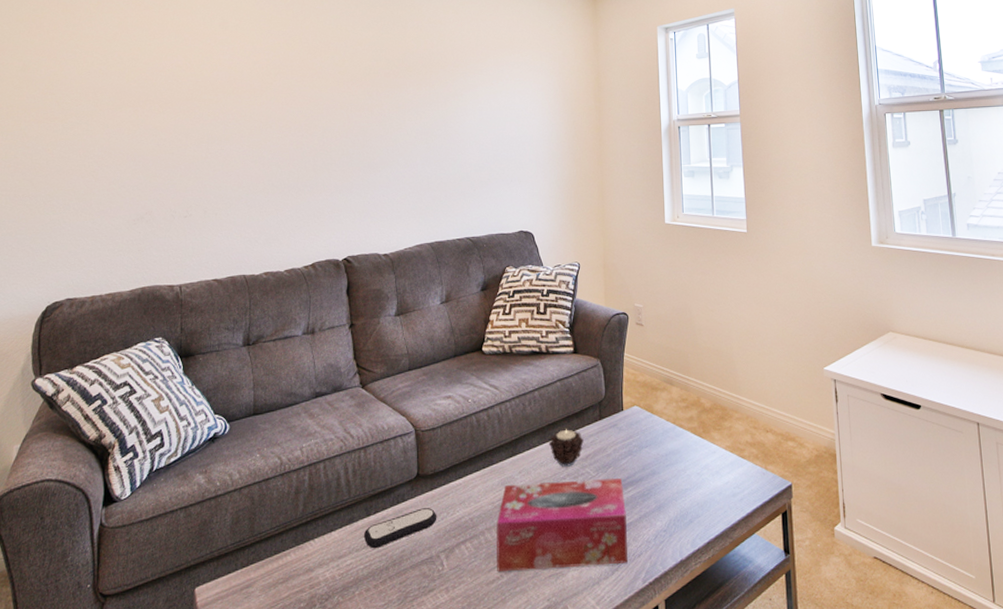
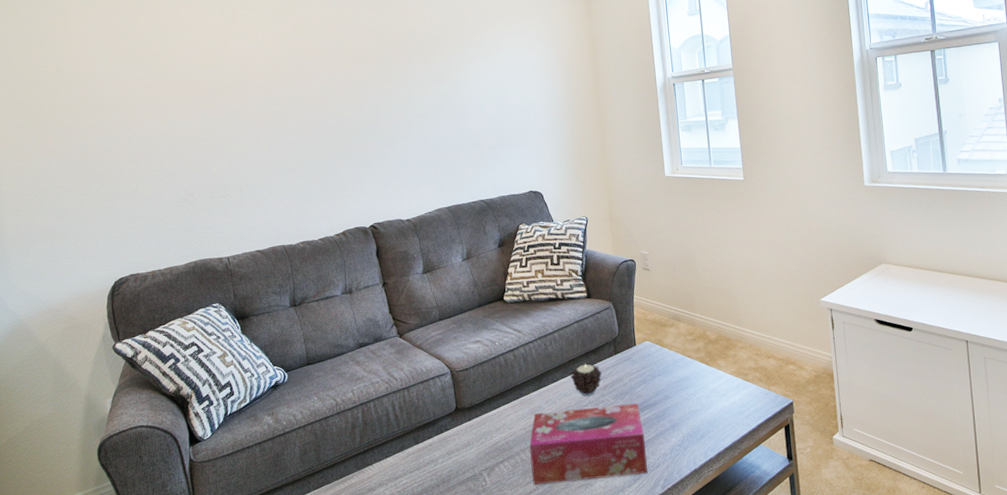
remote control: present [363,508,437,549] -> none [414,435,477,471]

